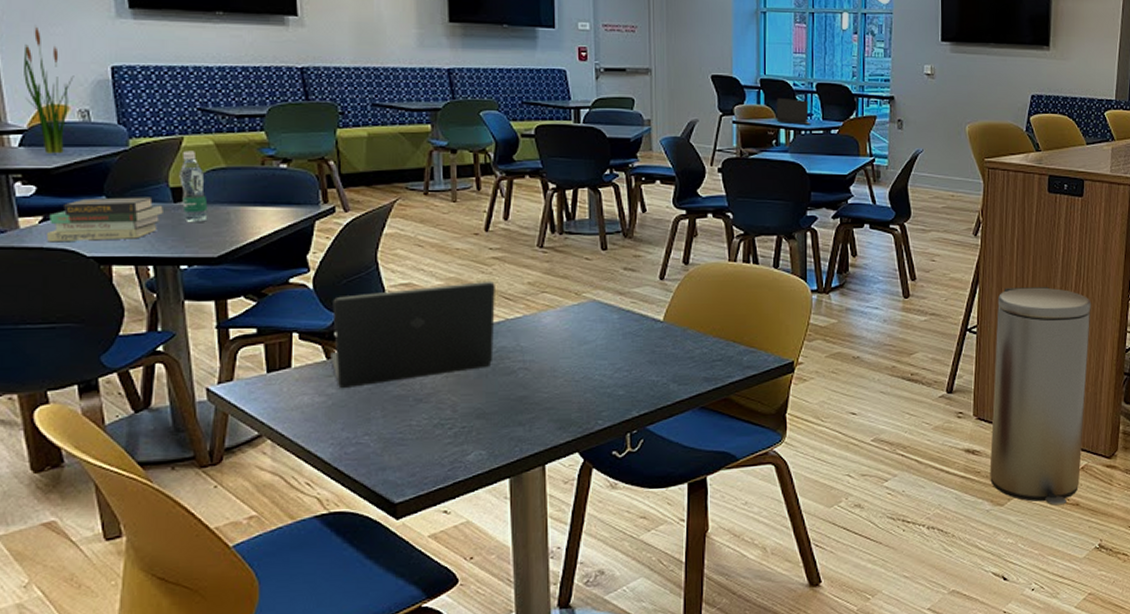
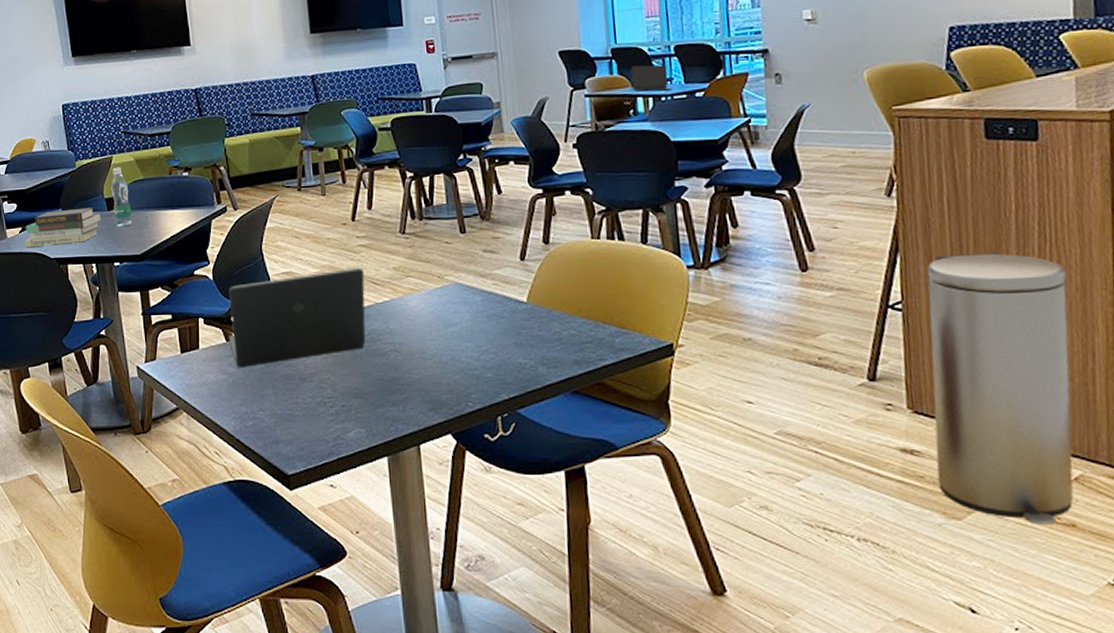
plant: present [24,26,74,154] -> none [6,79,38,178]

